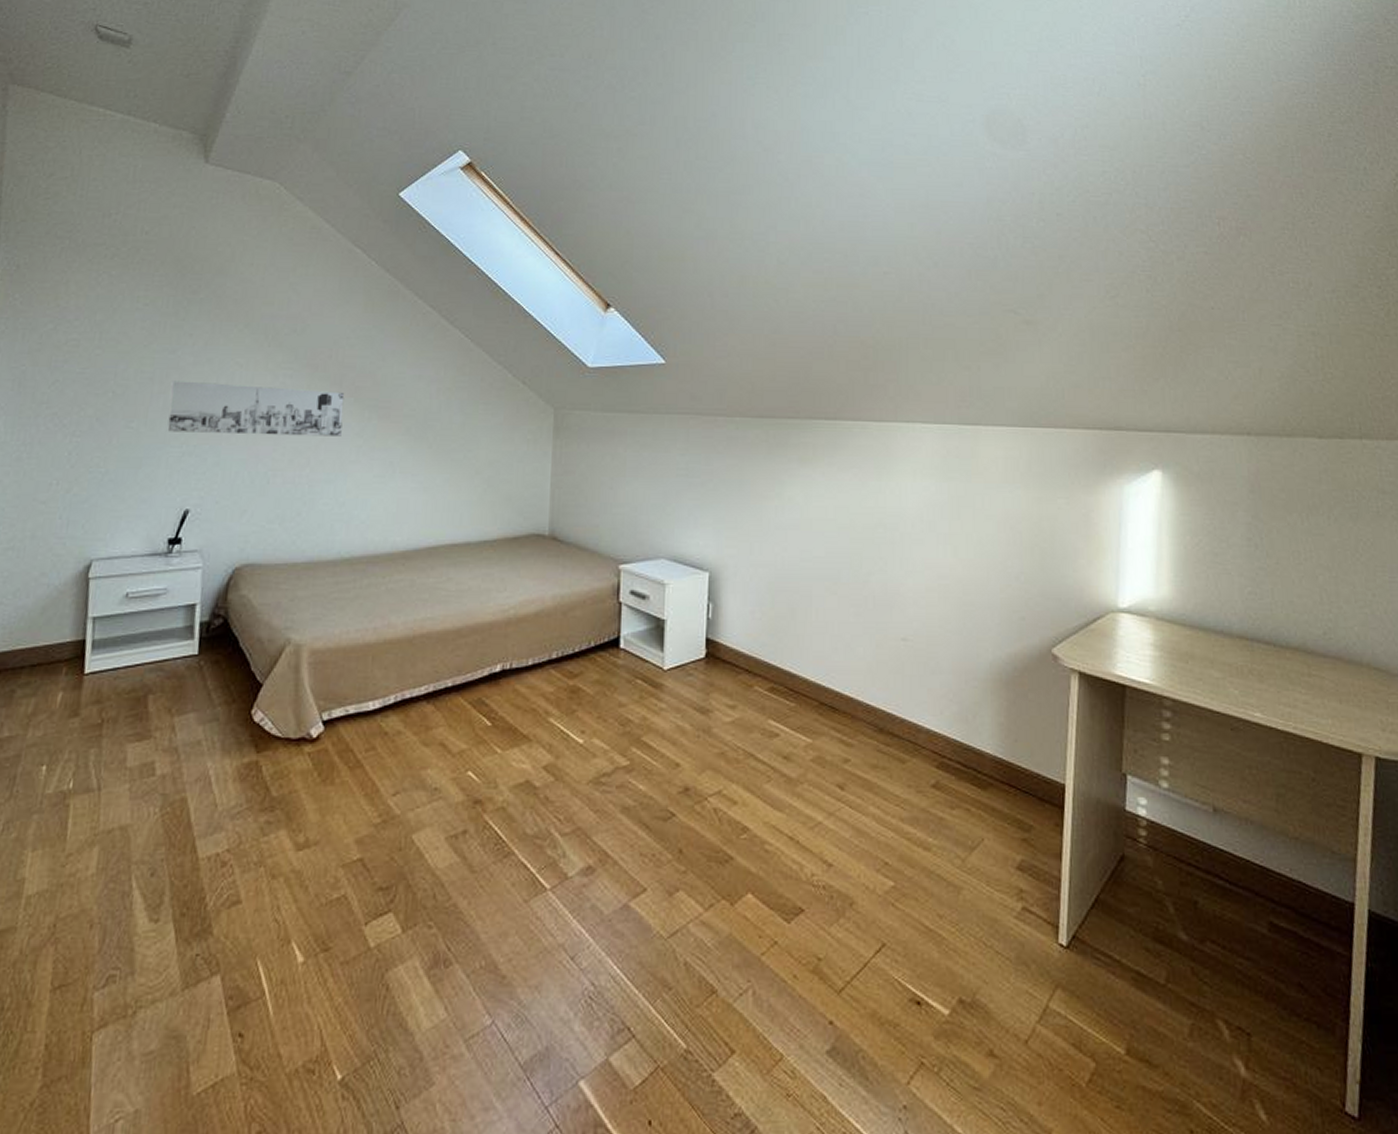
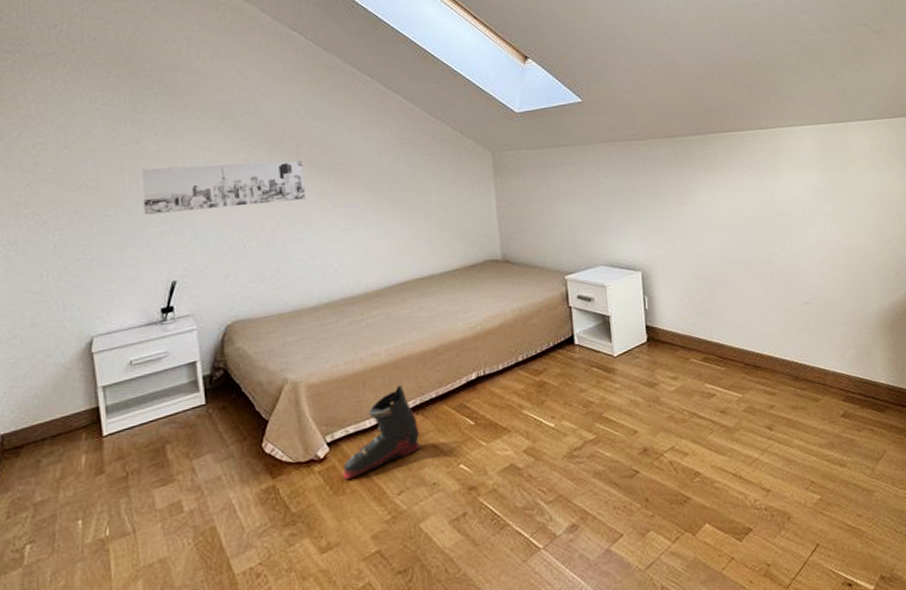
ski boot: none [335,665,428,768] -> present [343,384,420,480]

